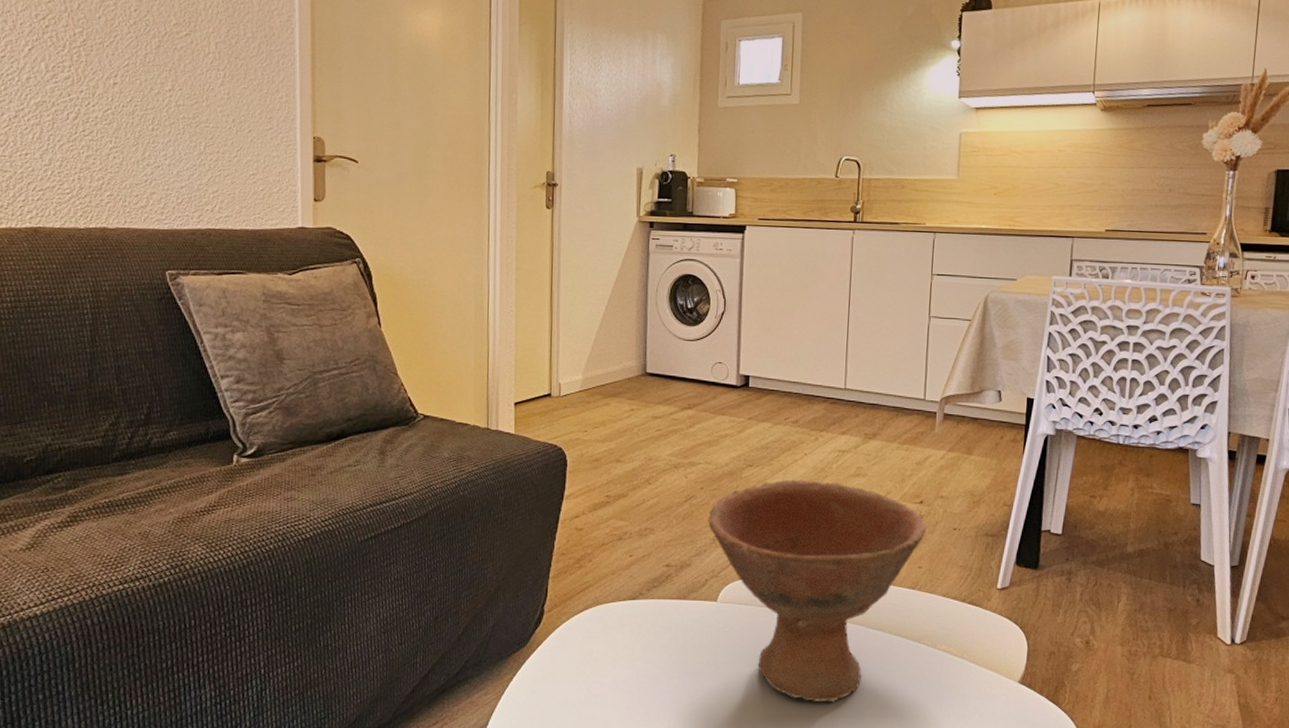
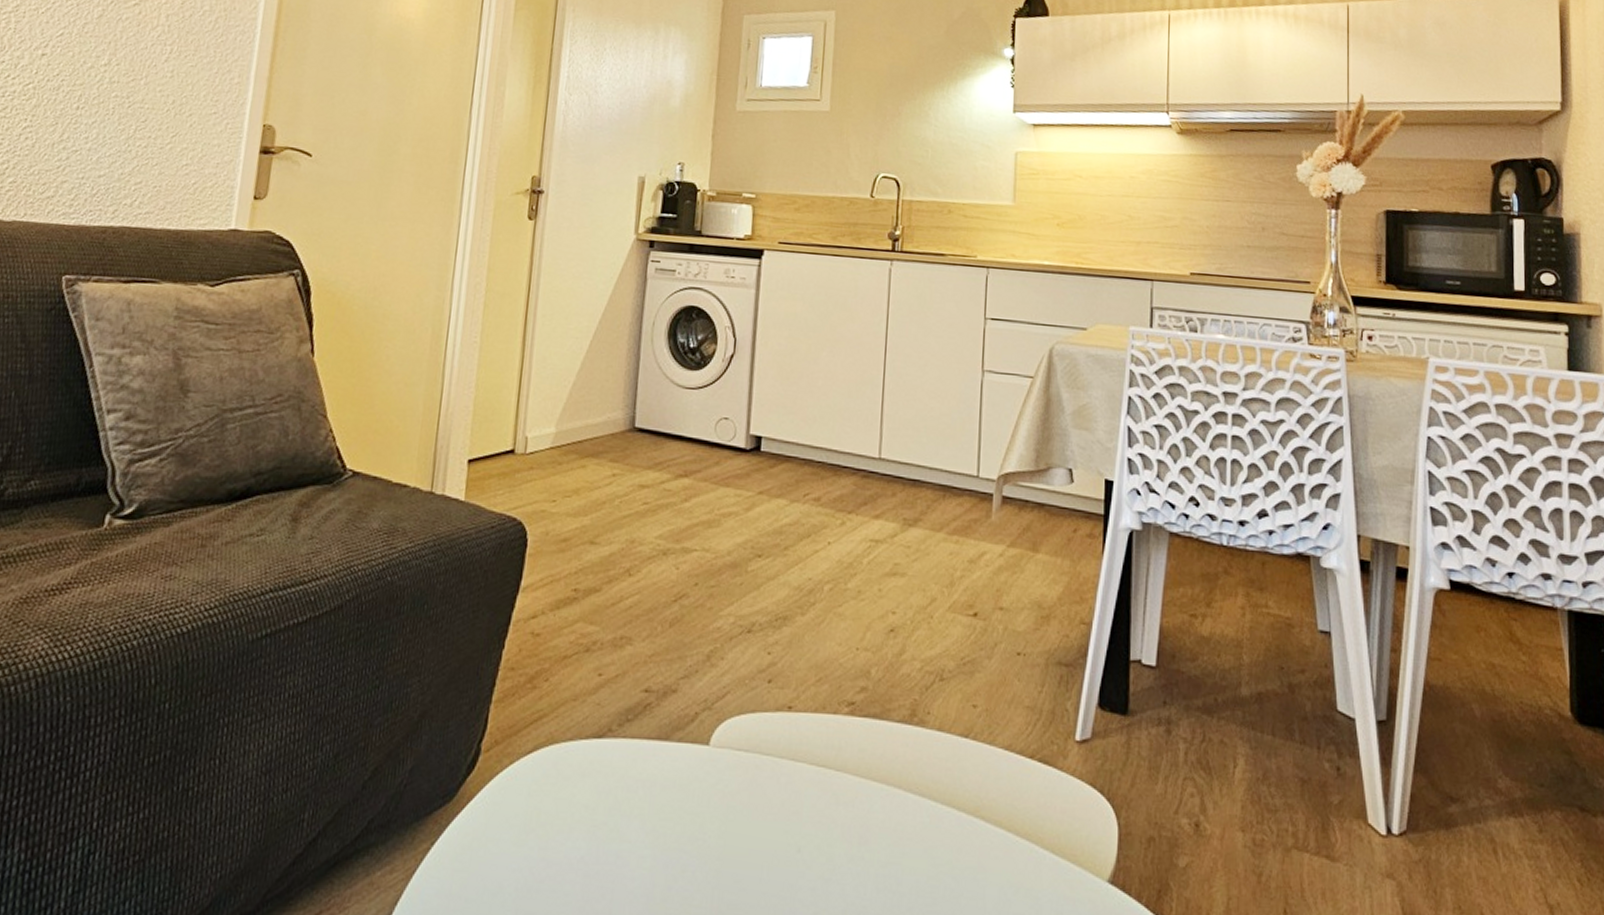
bowl: present [708,479,927,703] -> none [702,576,983,903]

